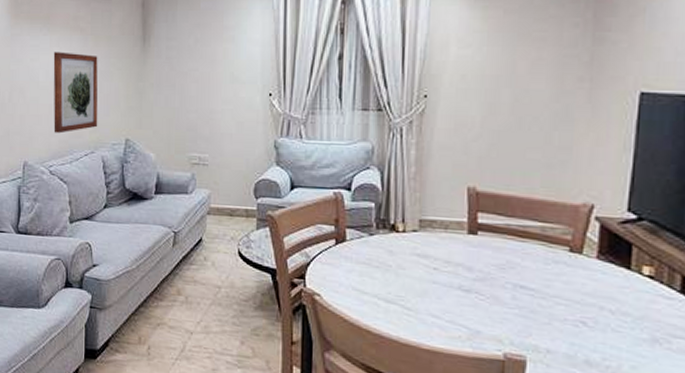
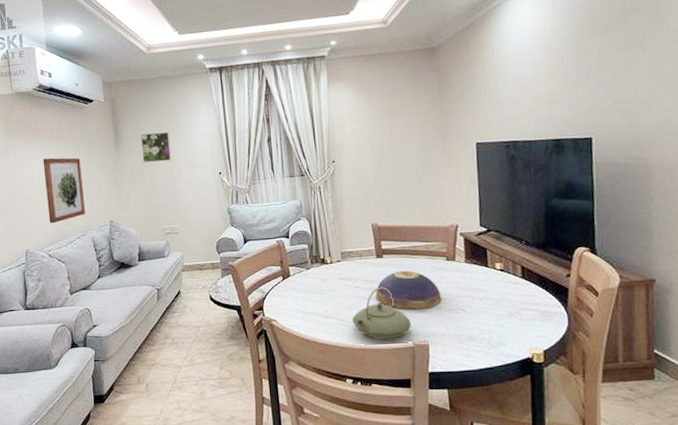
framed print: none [173,32,211,72] -> present [140,132,172,163]
teapot: none [423,273,505,346] -> present [352,286,411,341]
decorative bowl: none [459,255,555,313] -> present [375,270,442,310]

